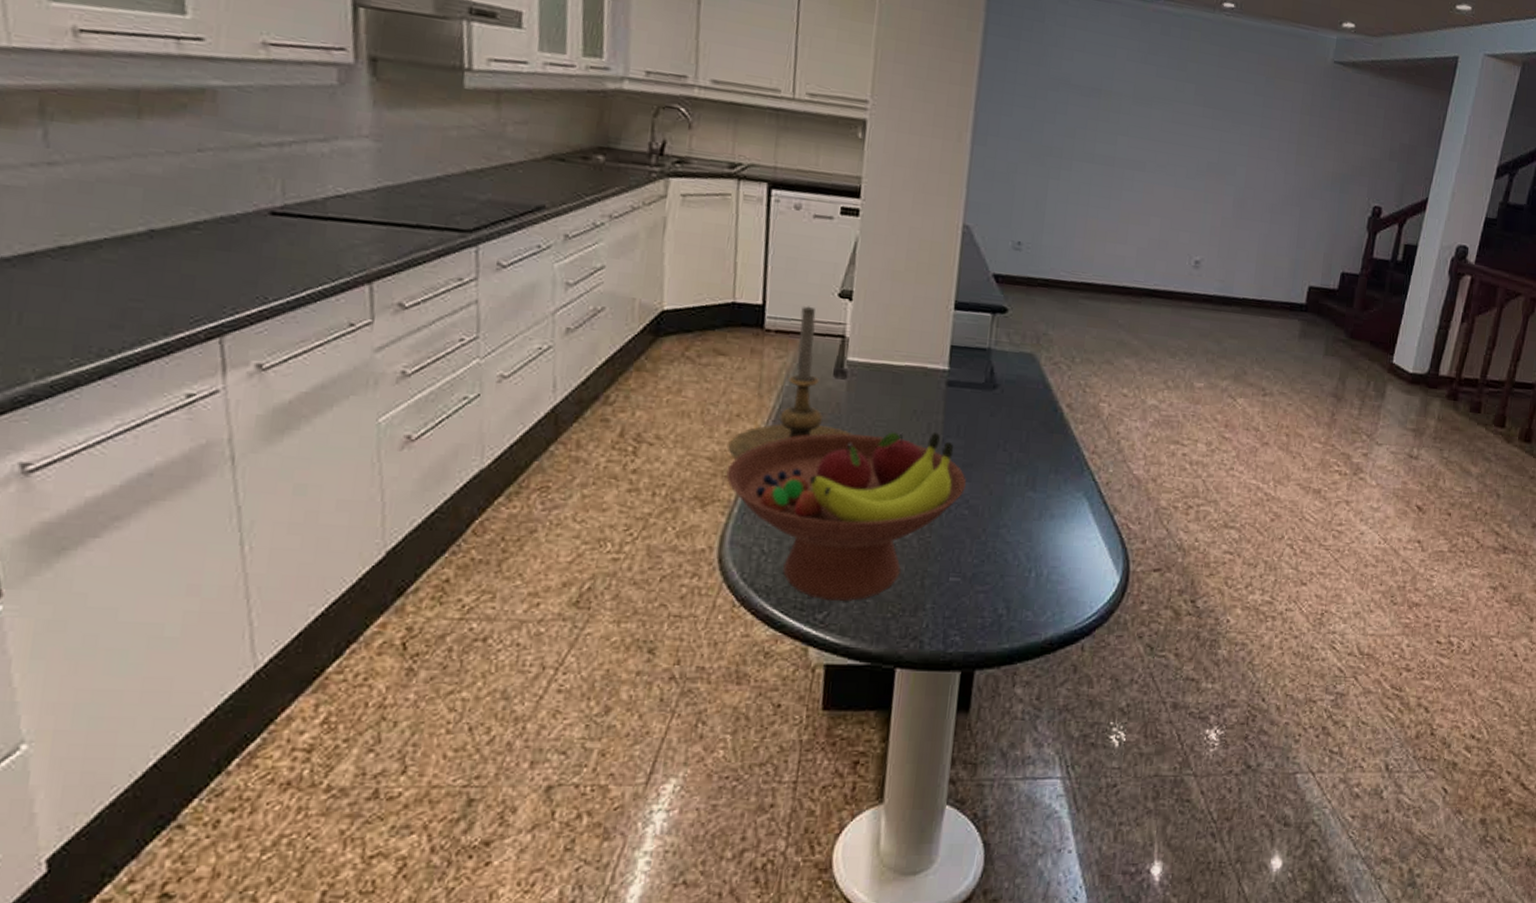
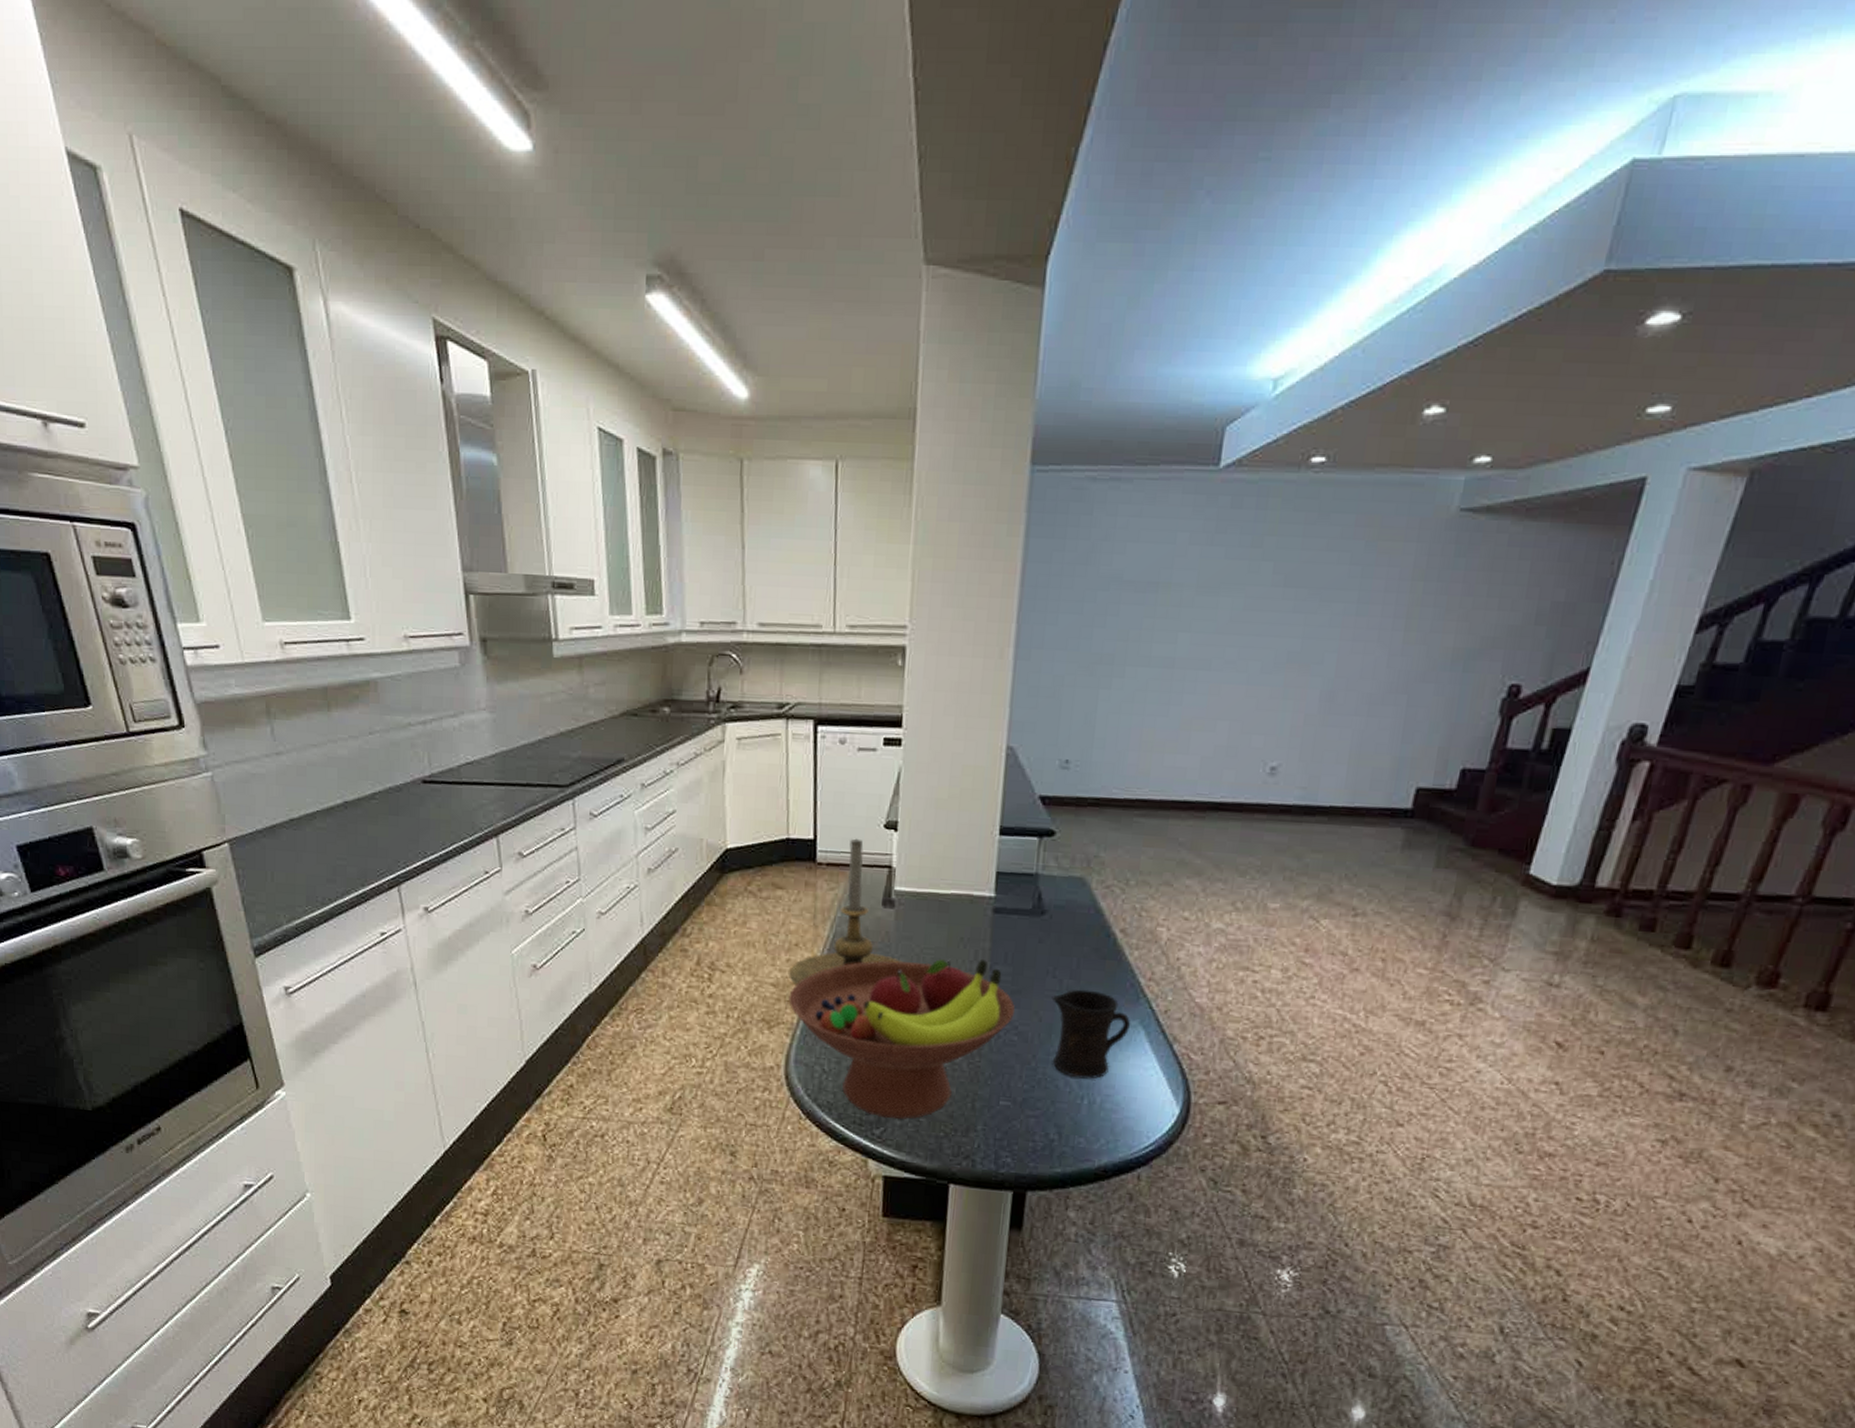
mug: none [1001,462,1076,552] -> present [1051,989,1131,1079]

